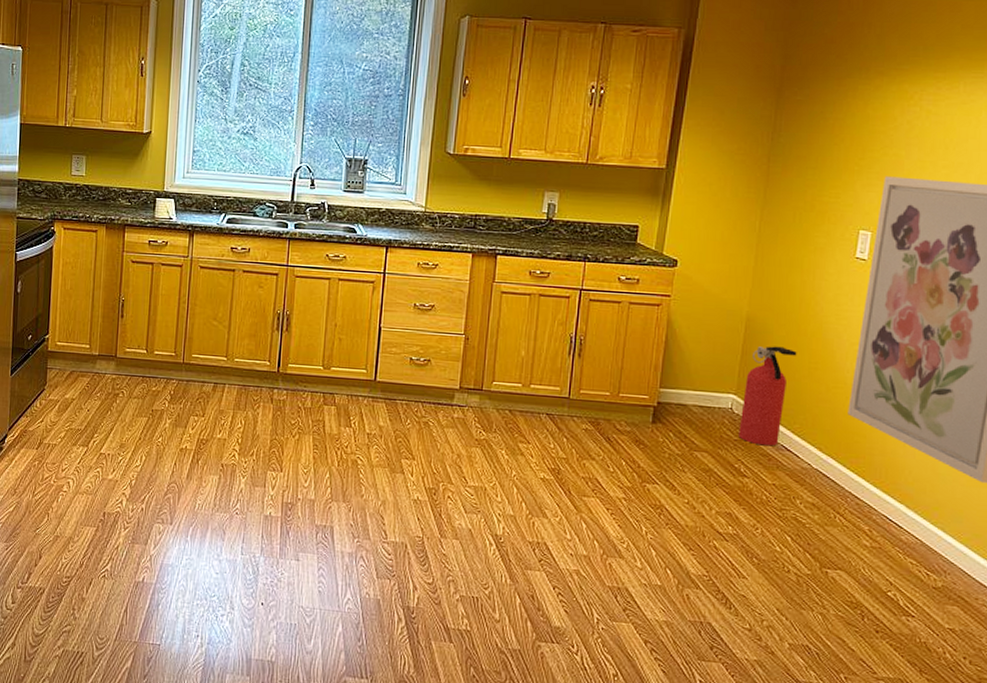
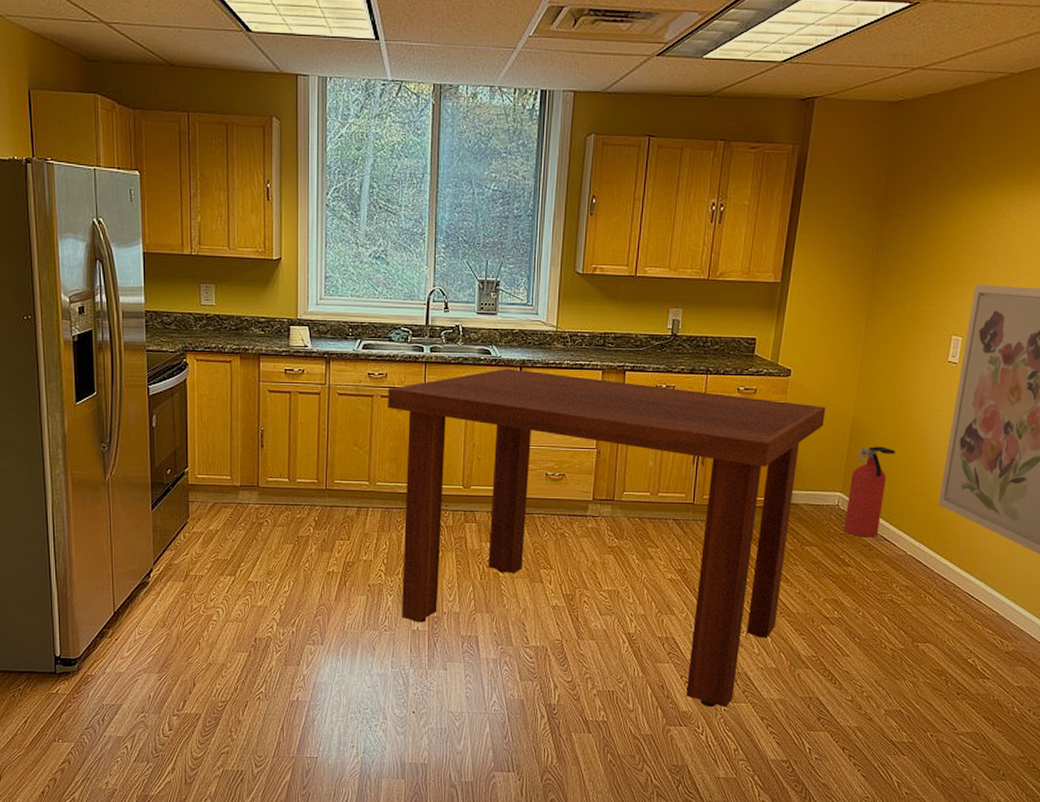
dining table: none [249,247,717,627] -> present [388,368,826,708]

